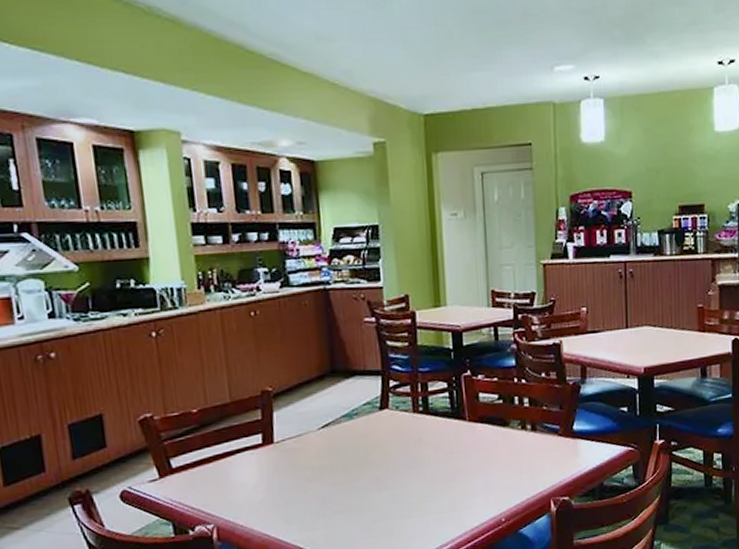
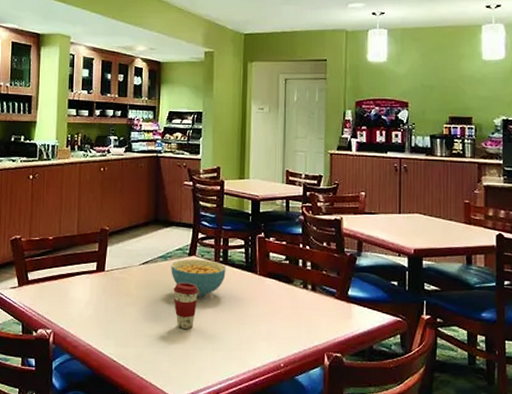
cereal bowl: none [359,412,428,458] -> present [171,259,226,297]
coffee cup: none [364,442,397,498] -> present [173,283,199,329]

